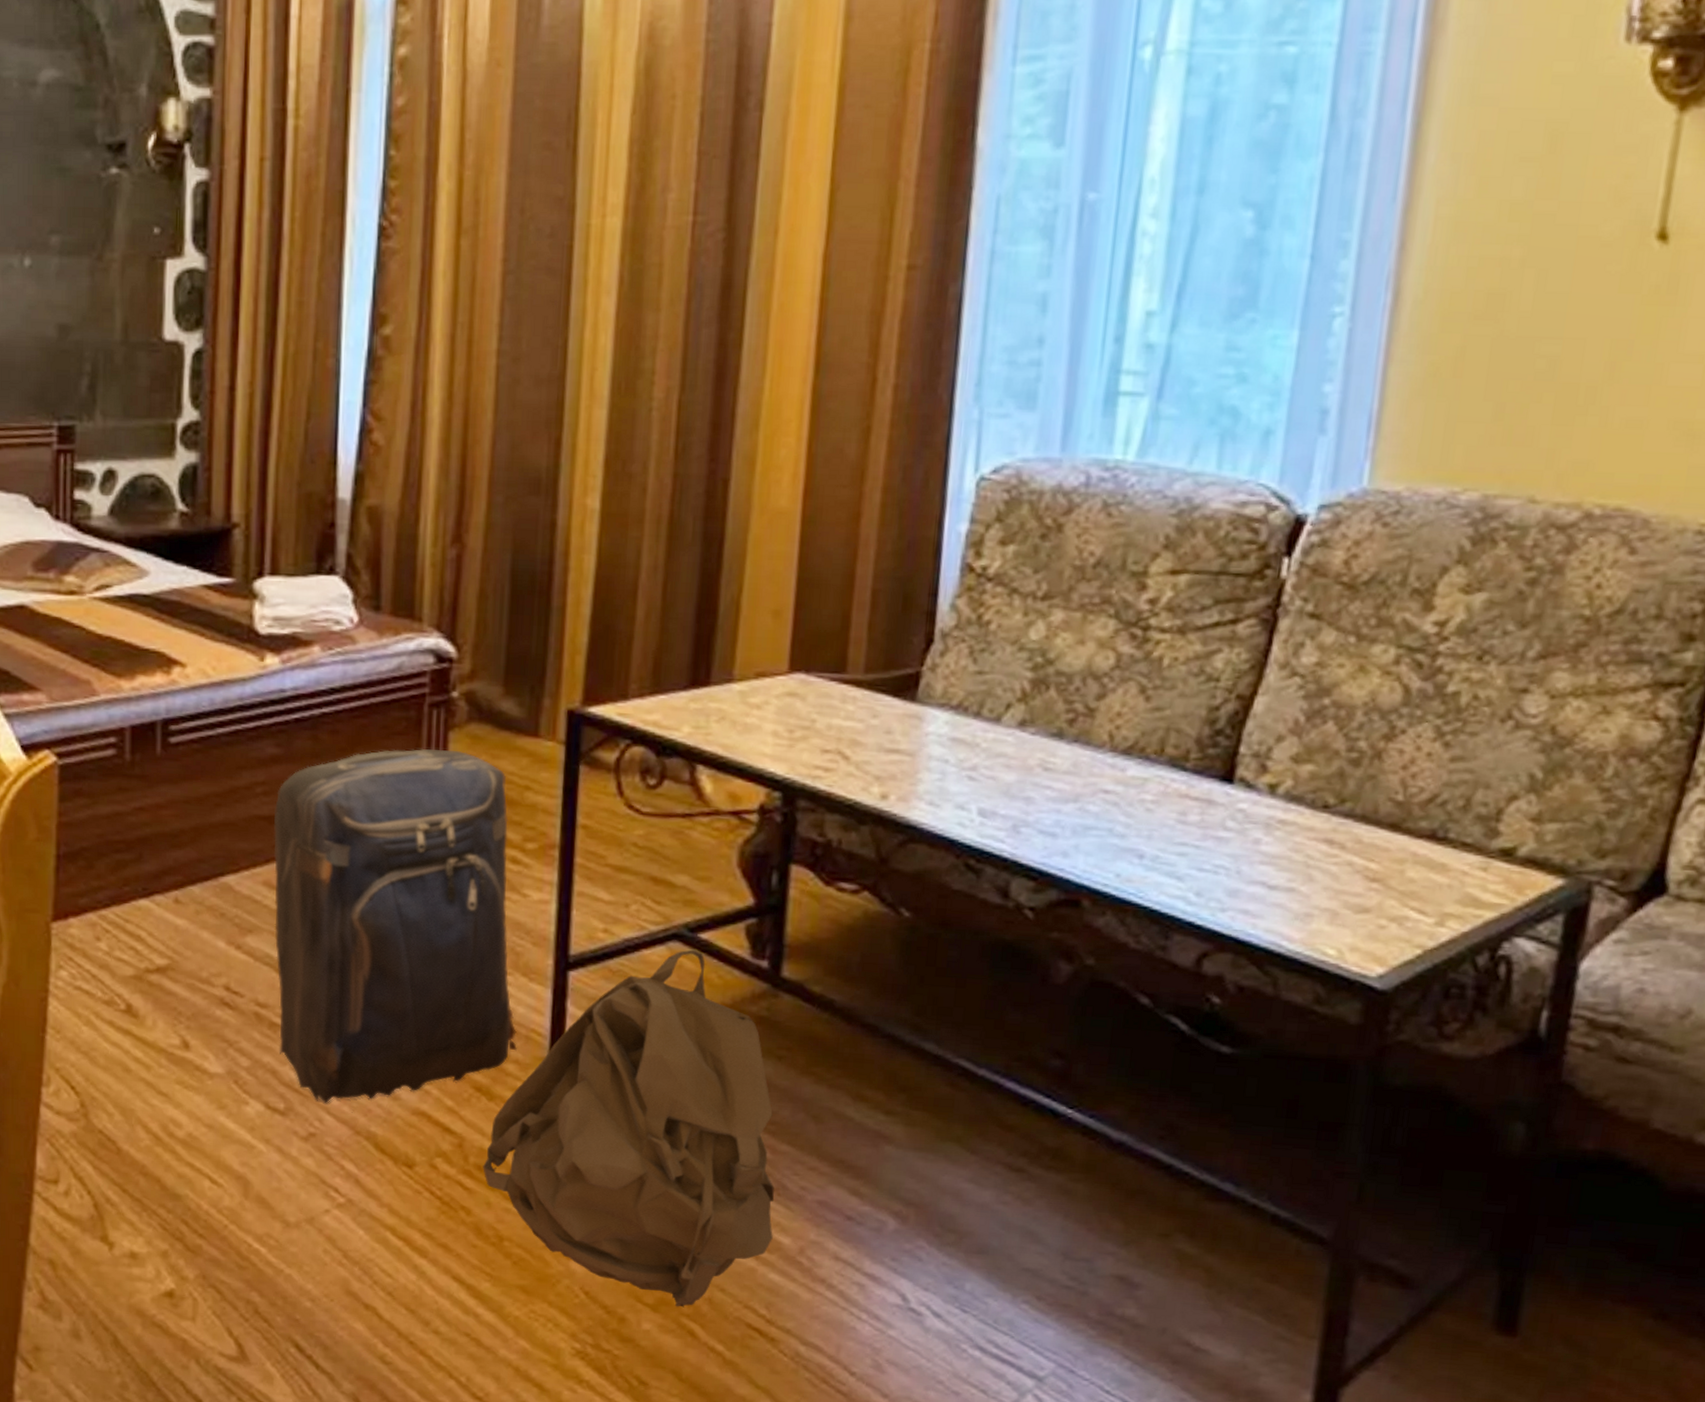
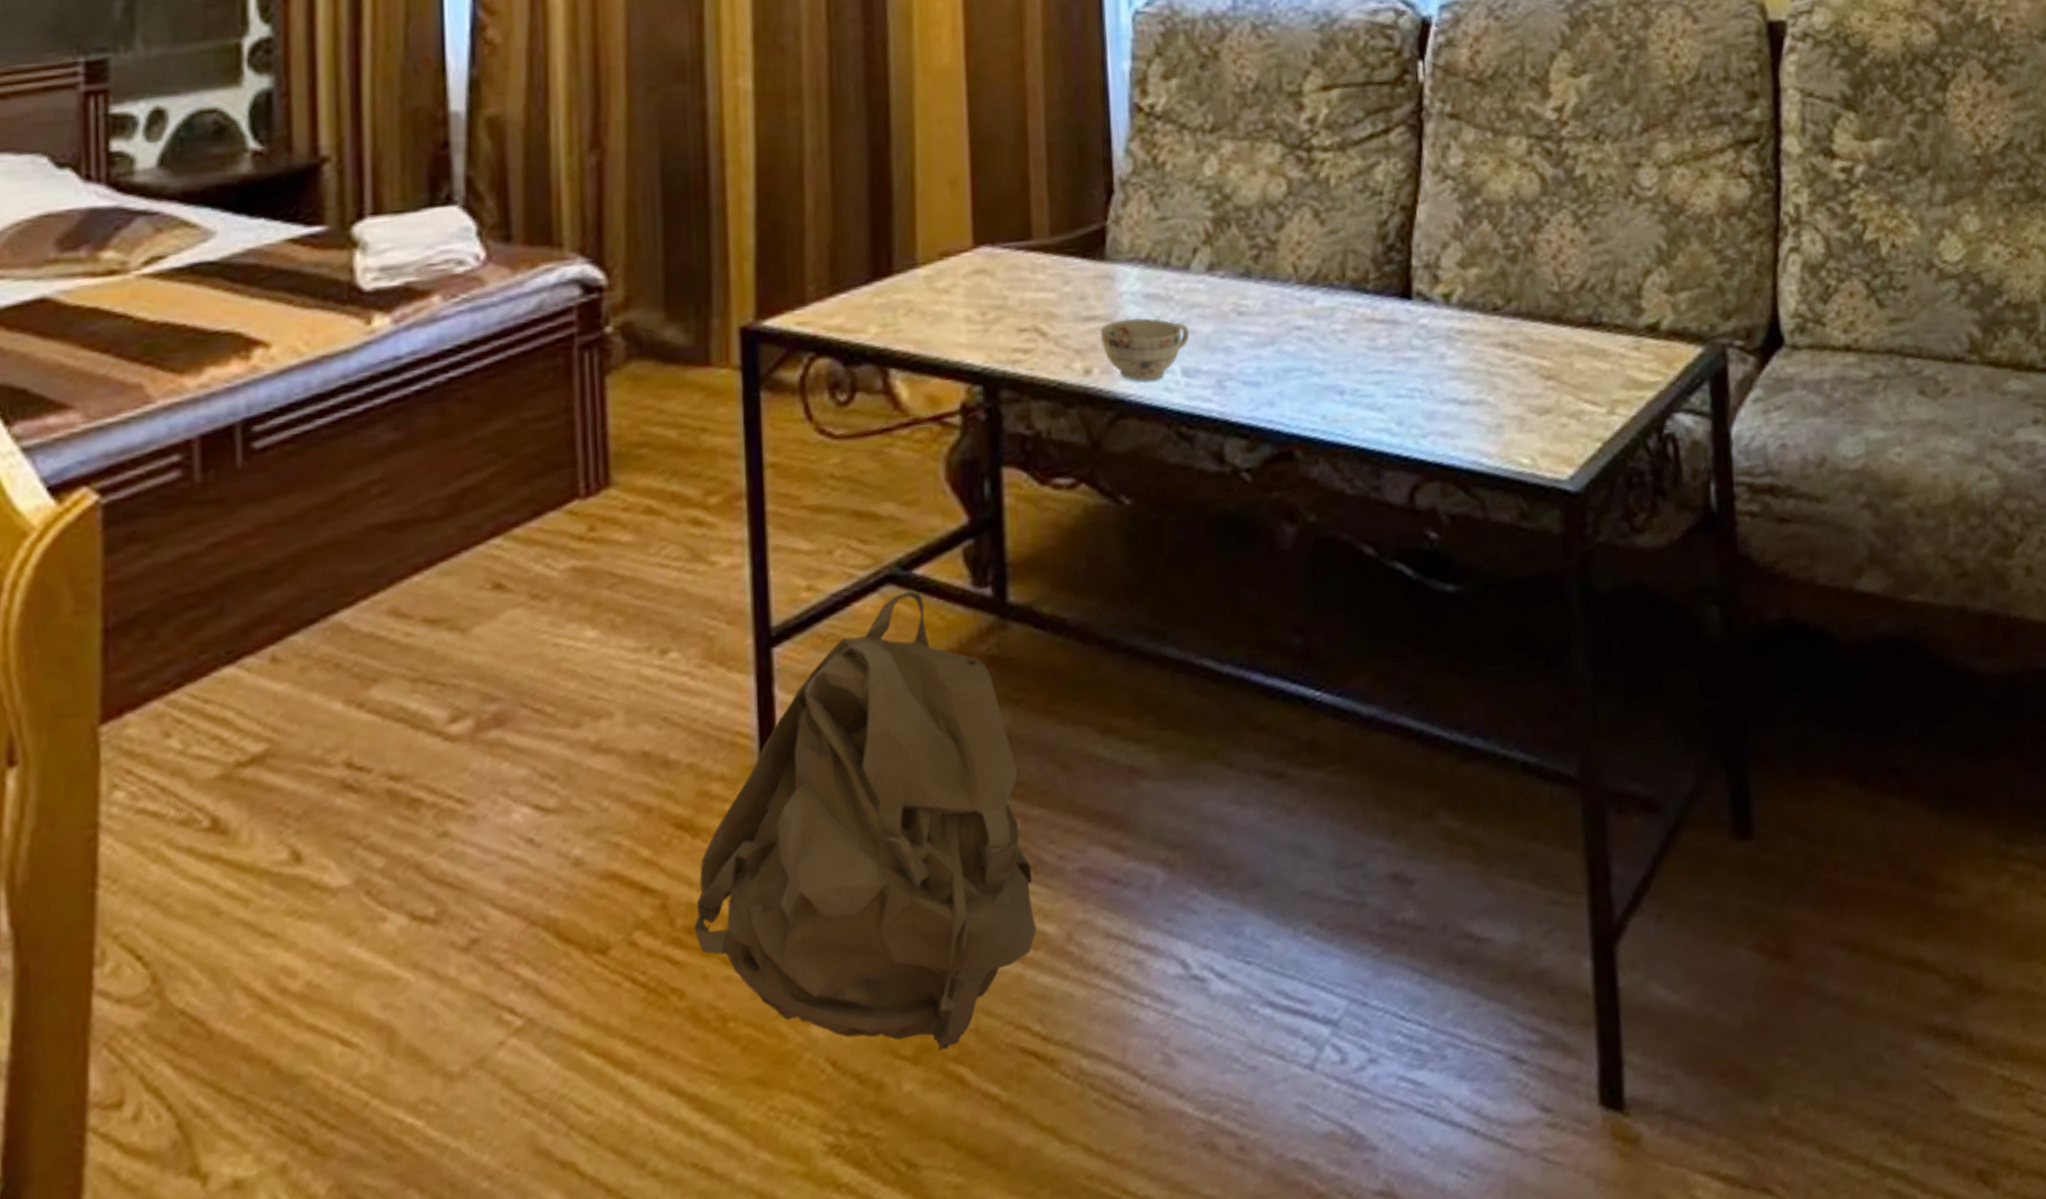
suitcase: present [273,749,517,1113] -> none [396,398,721,898]
teacup: none [902,756,992,815] -> present [1101,317,1190,382]

